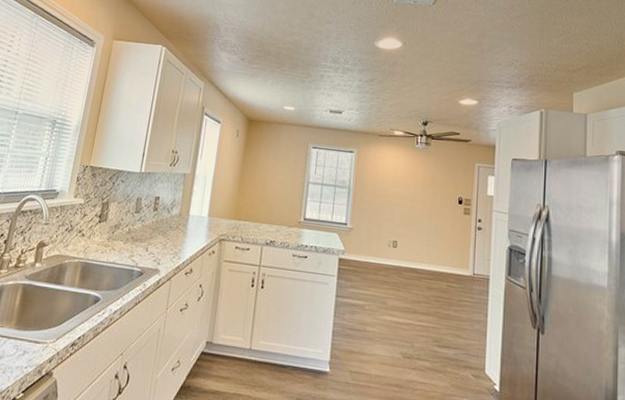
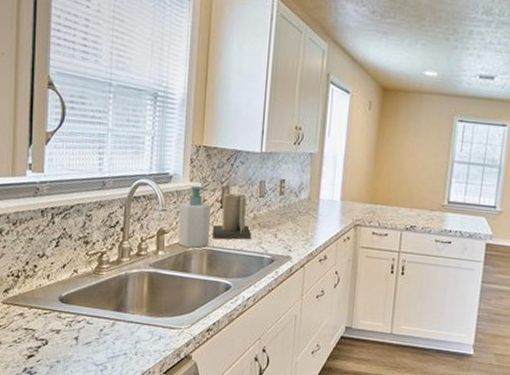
soap bottle: none [55,201,90,261] -> present [177,185,211,248]
paper towel roll: none [88,208,125,253] -> present [212,193,251,240]

